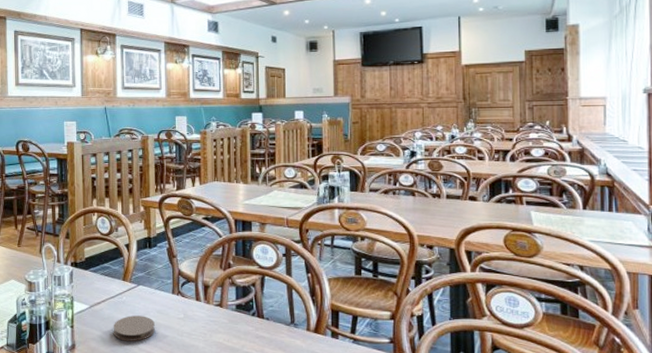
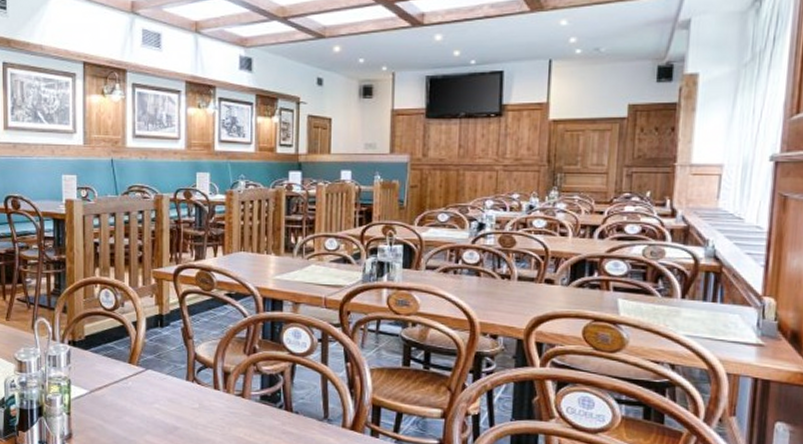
coaster: present [113,315,155,341] -> none [116,403,165,433]

